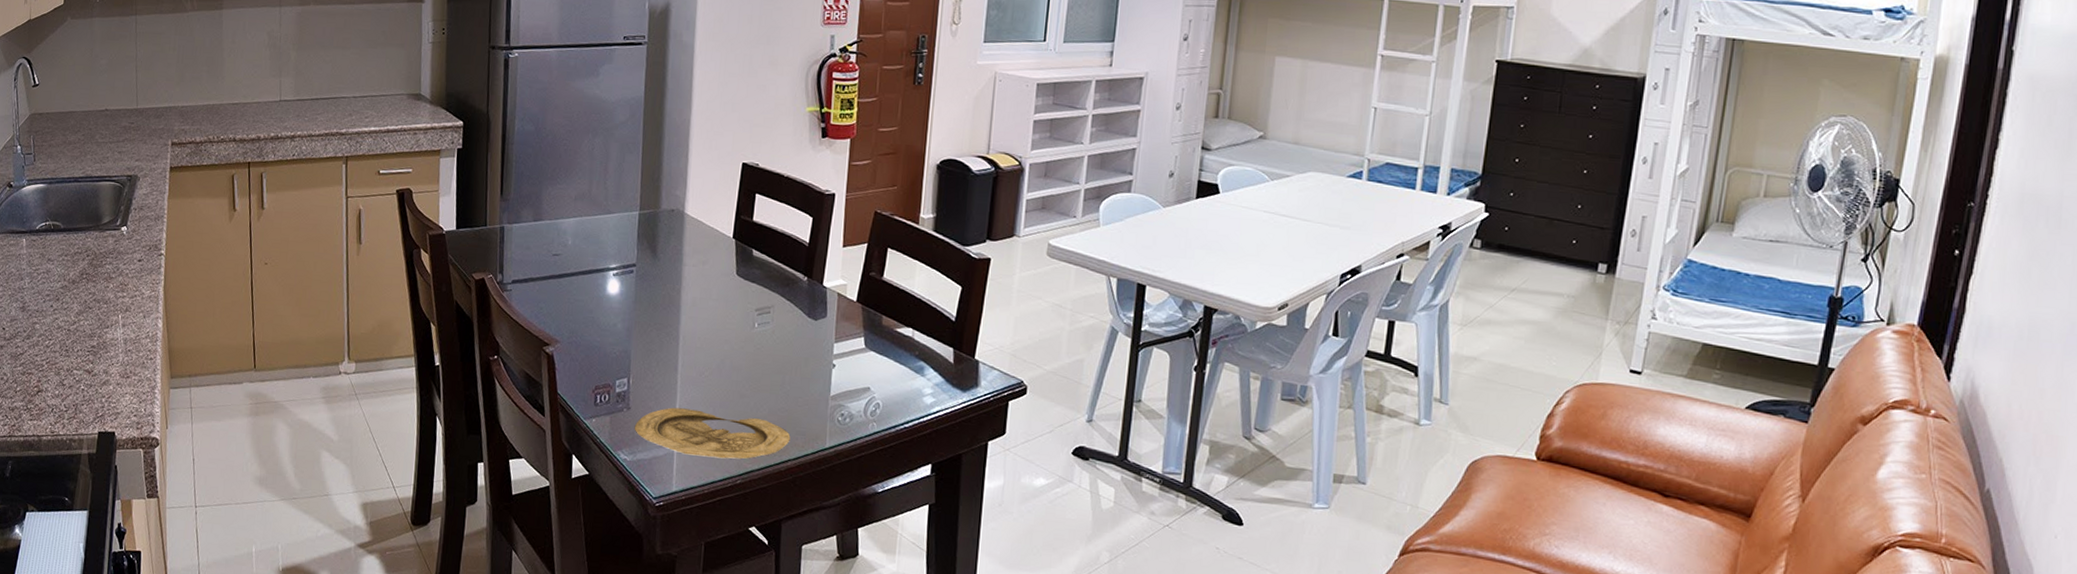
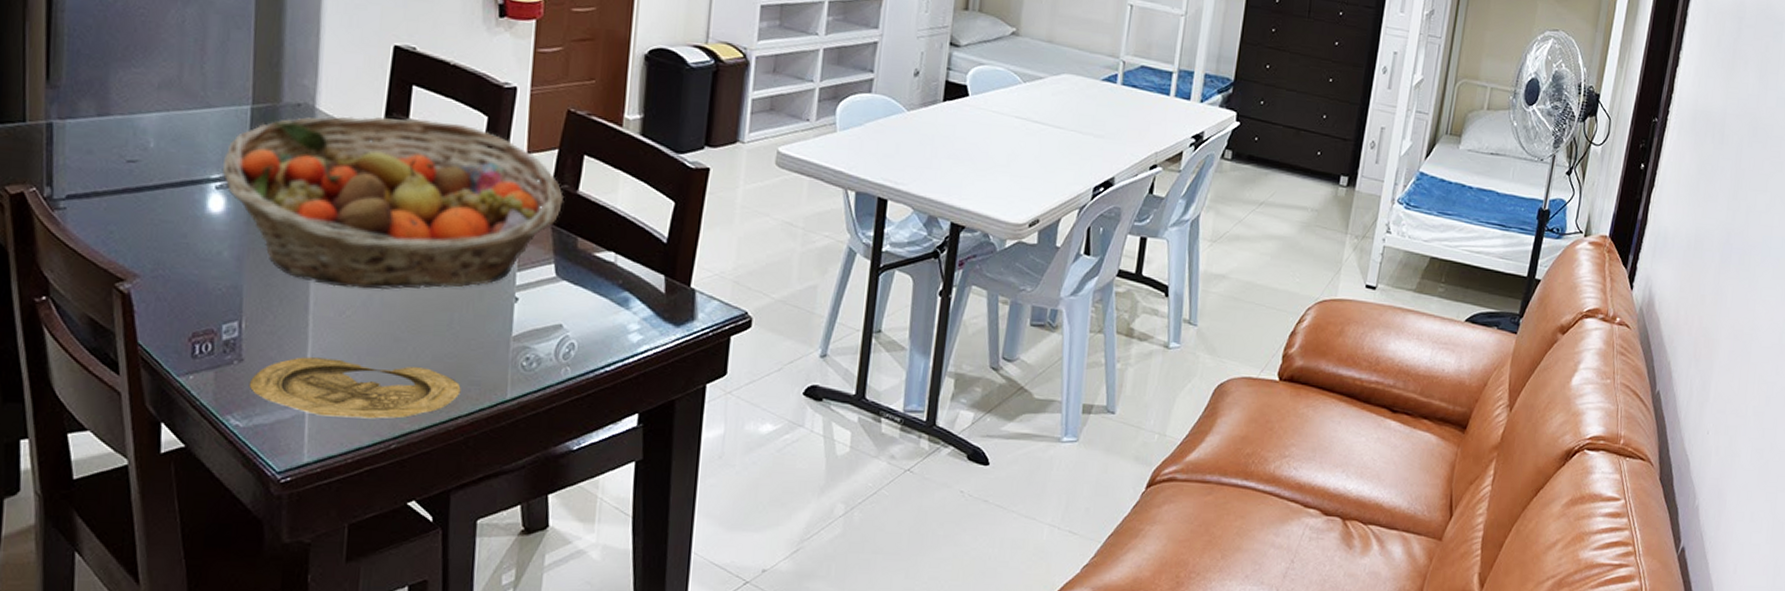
fruit basket: none [618,219,872,356] -> present [222,116,565,290]

